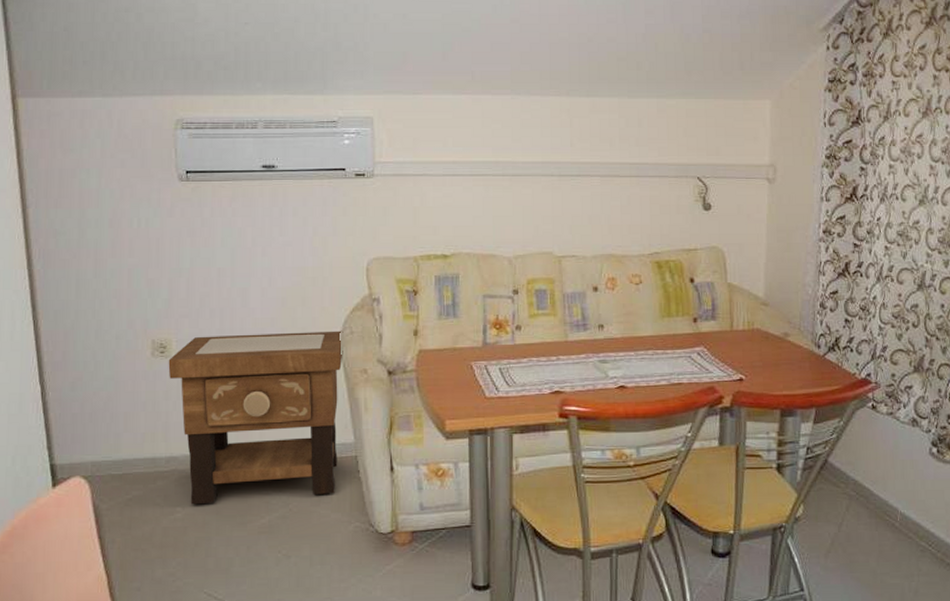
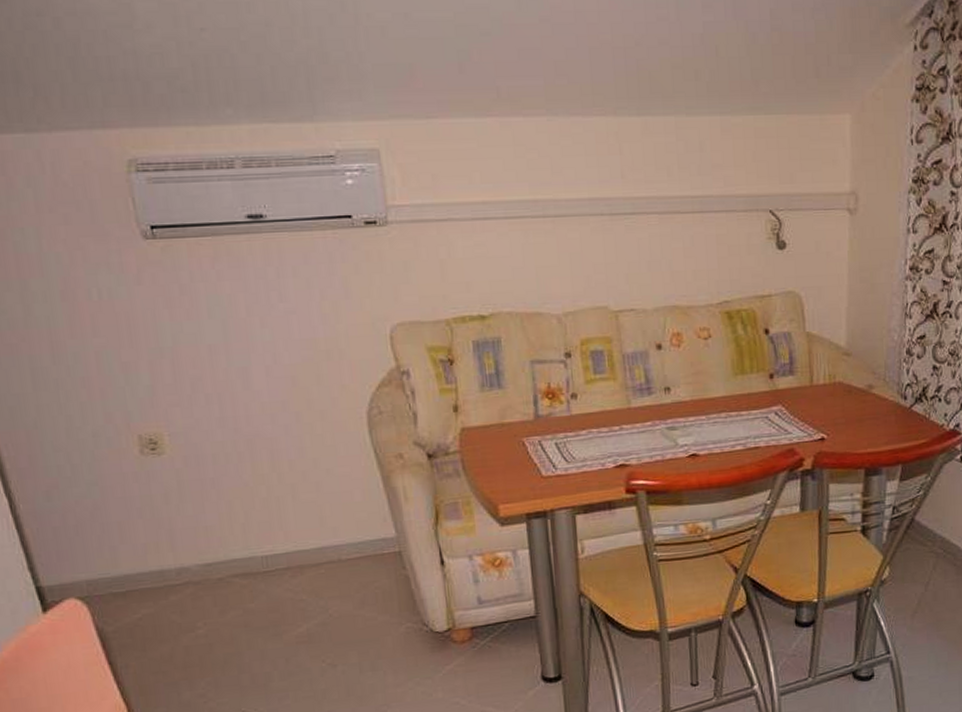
side table: present [168,330,343,505] -> none [162,411,381,619]

